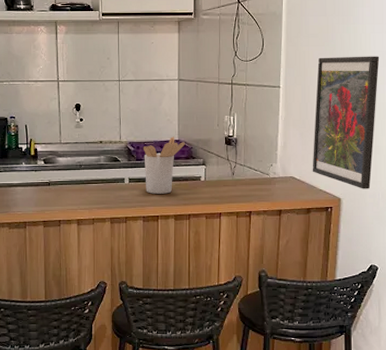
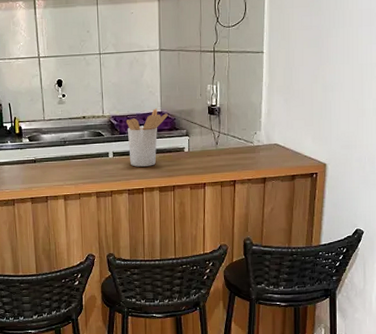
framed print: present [312,56,380,189] -> none [297,14,367,154]

